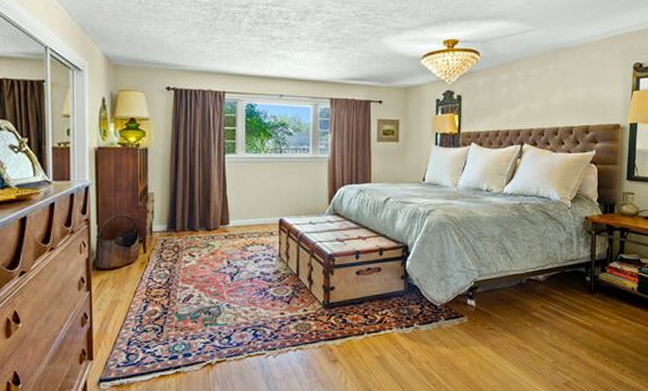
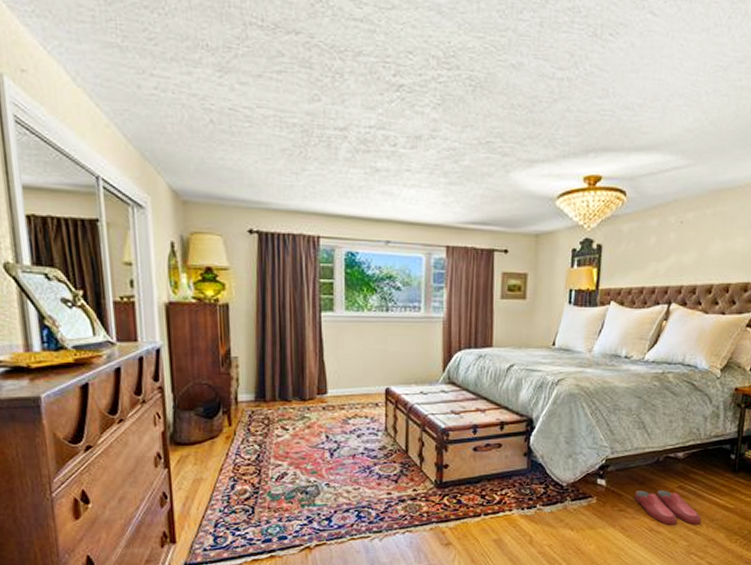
slippers: none [502,310,564,343] -> present [635,490,702,525]

